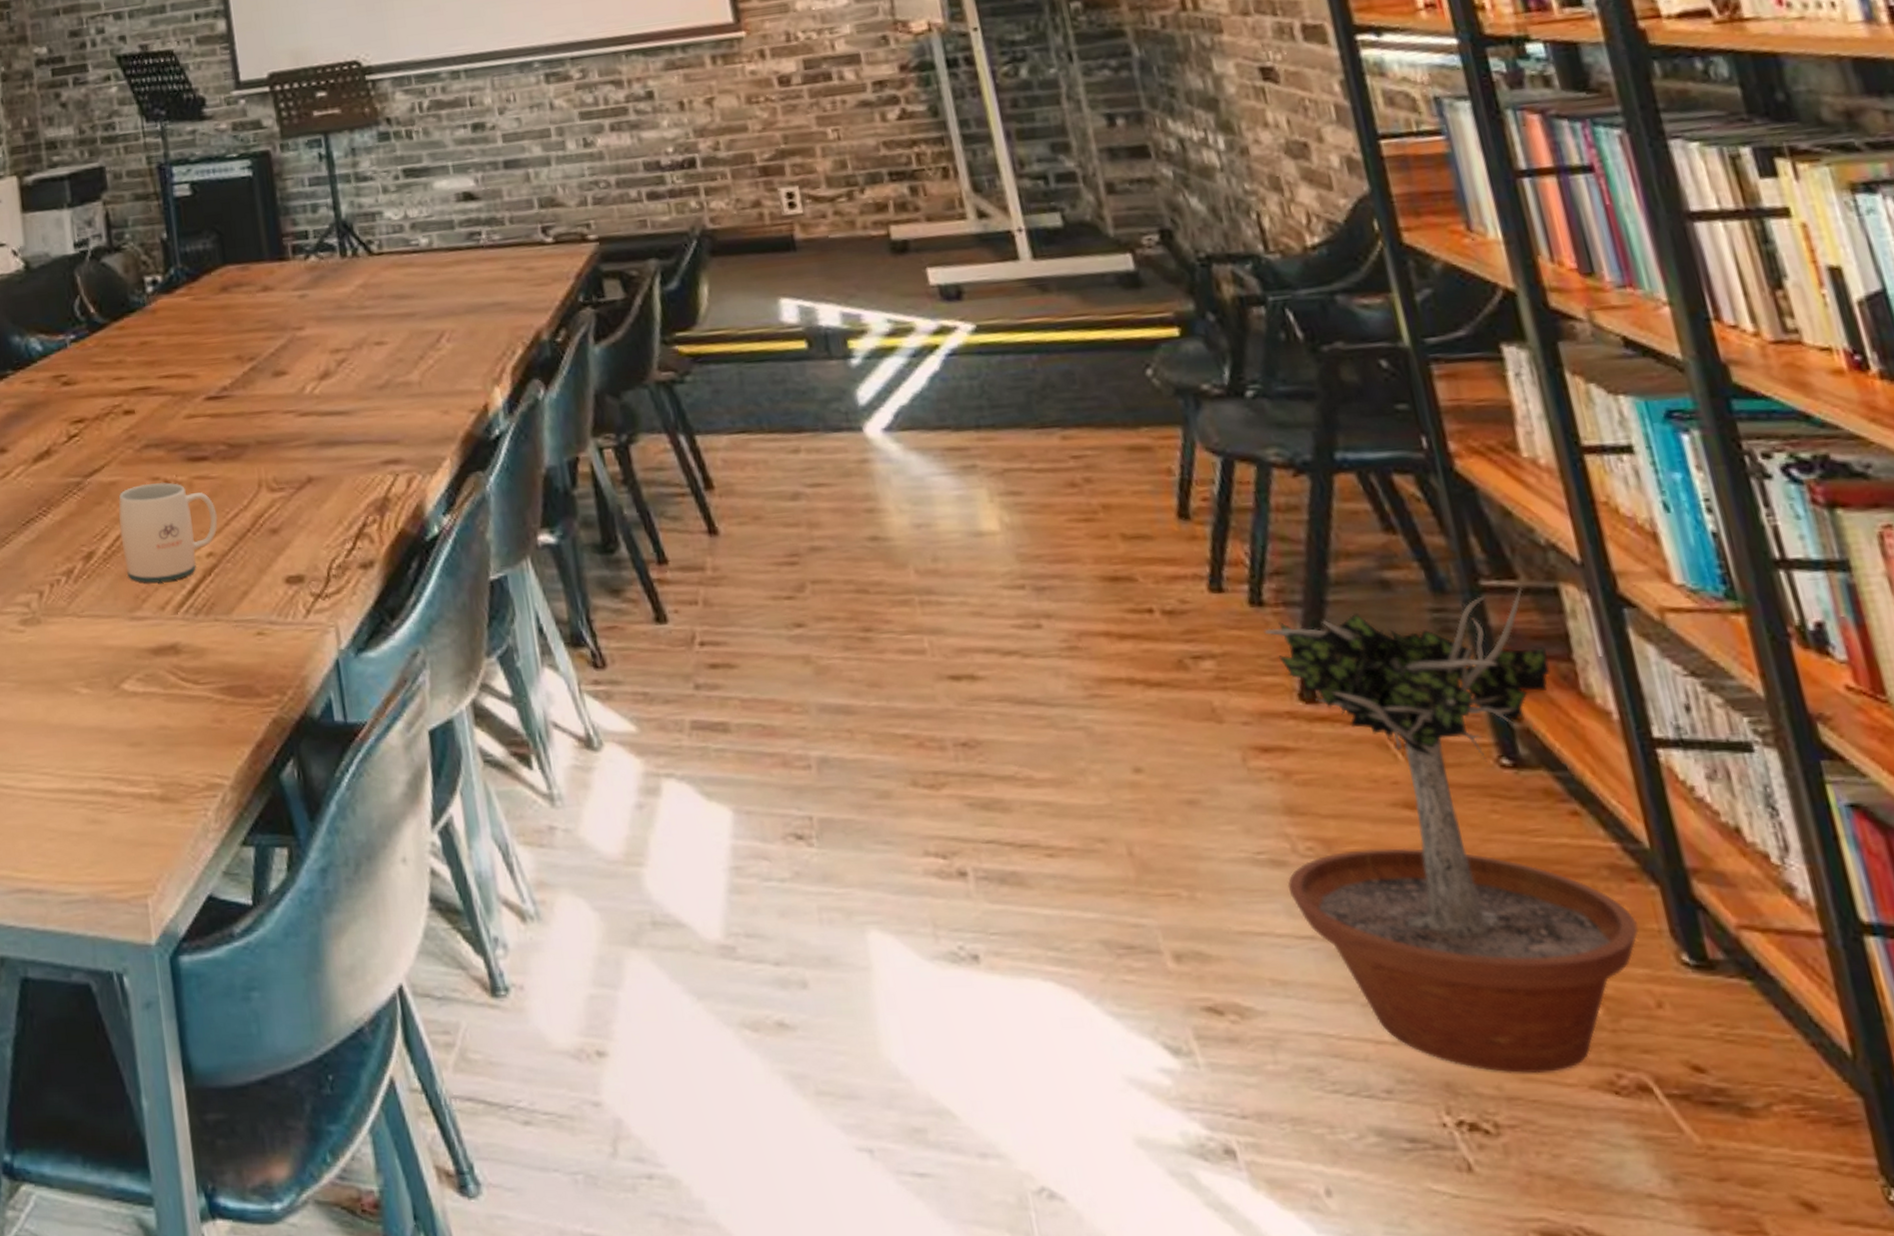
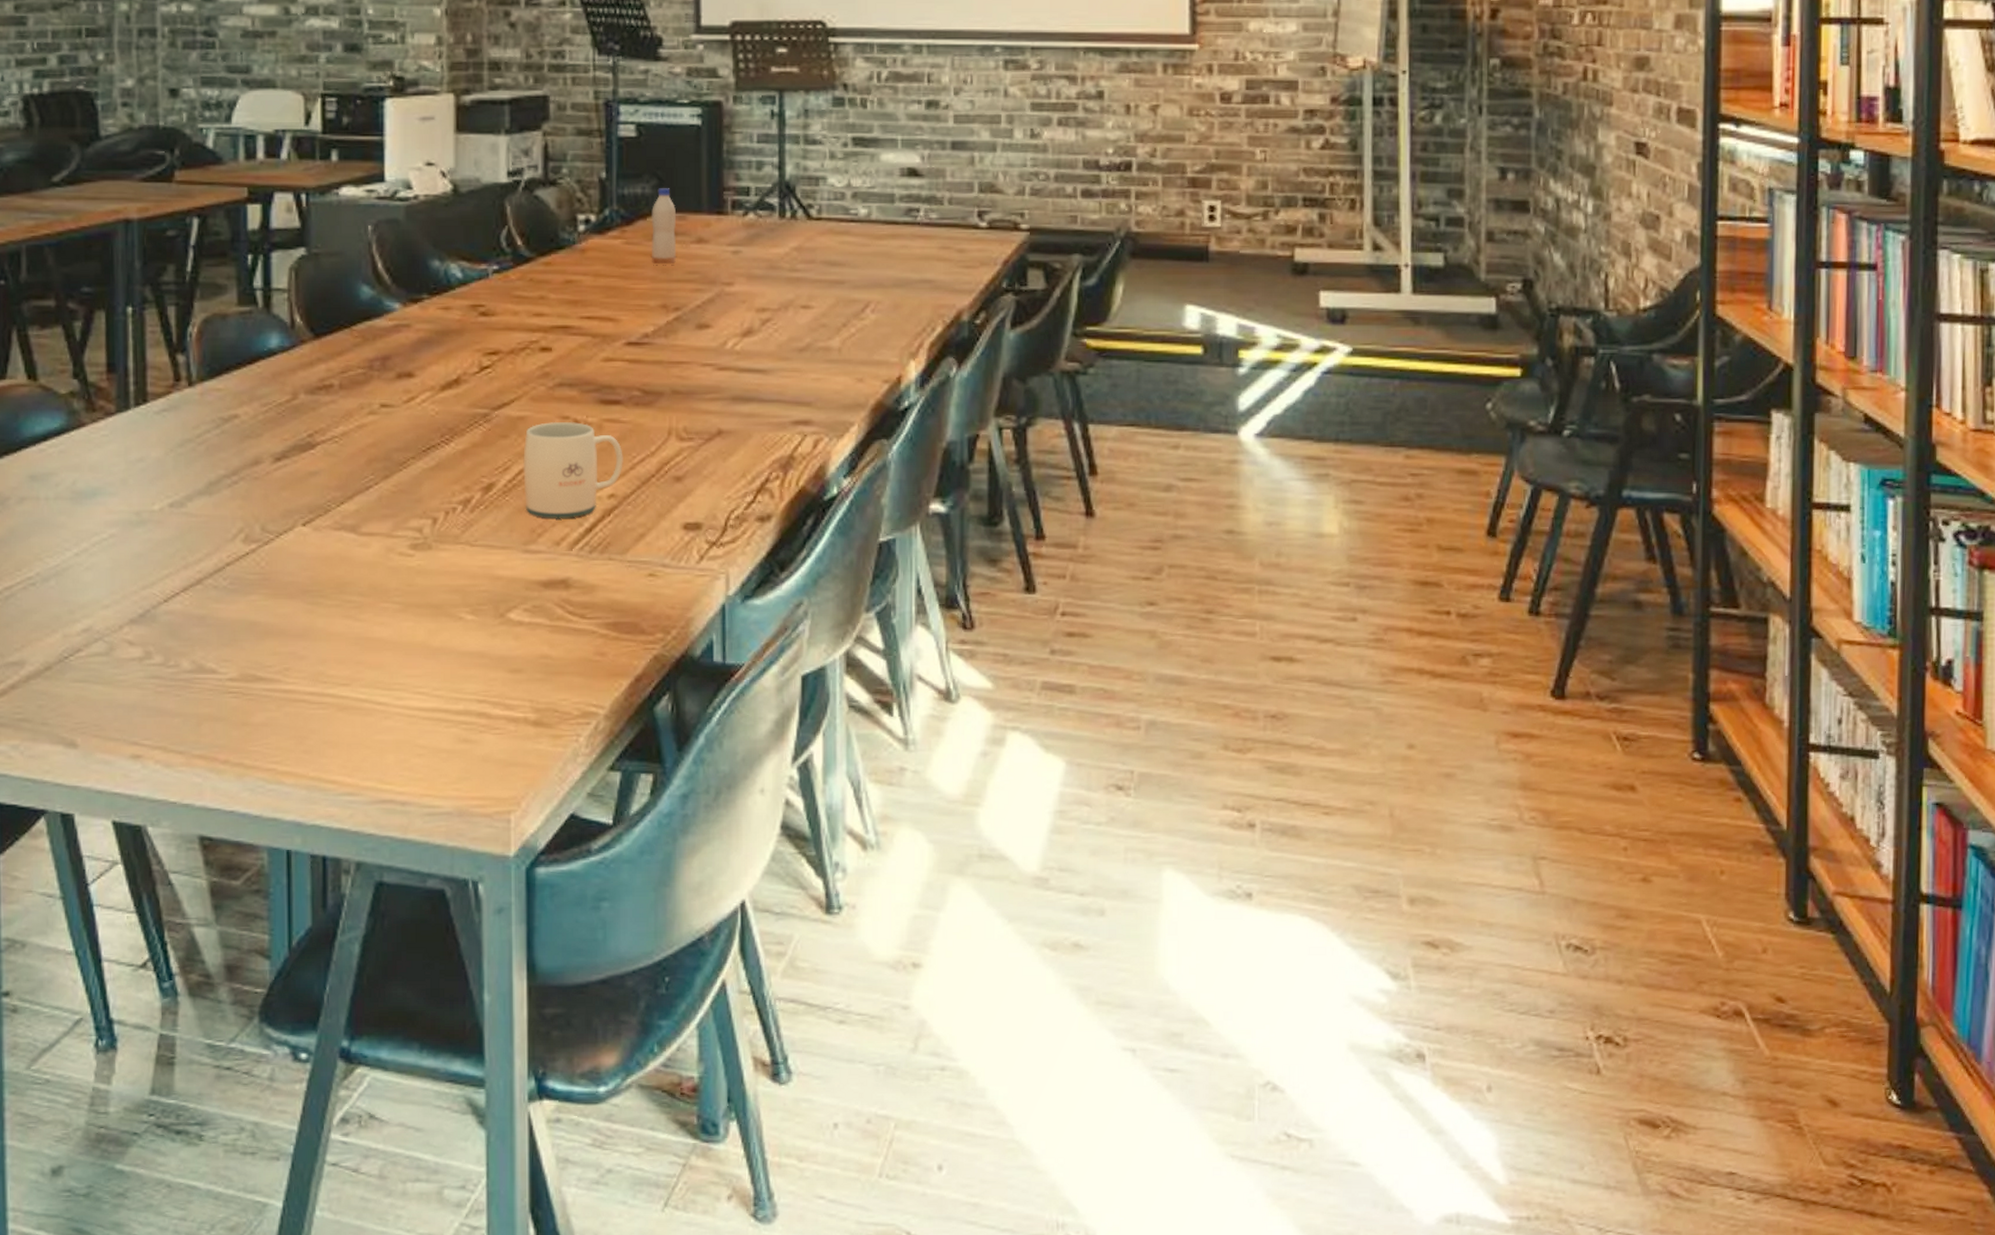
water bottle: none [215,241,245,319] -> present [651,188,677,266]
potted tree: present [1264,584,1639,1073] -> none [1509,613,1763,1000]

